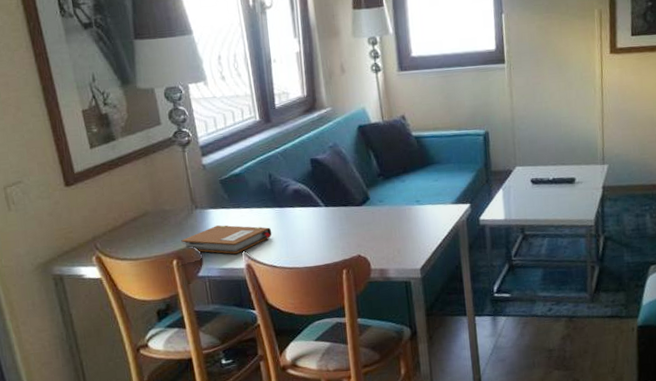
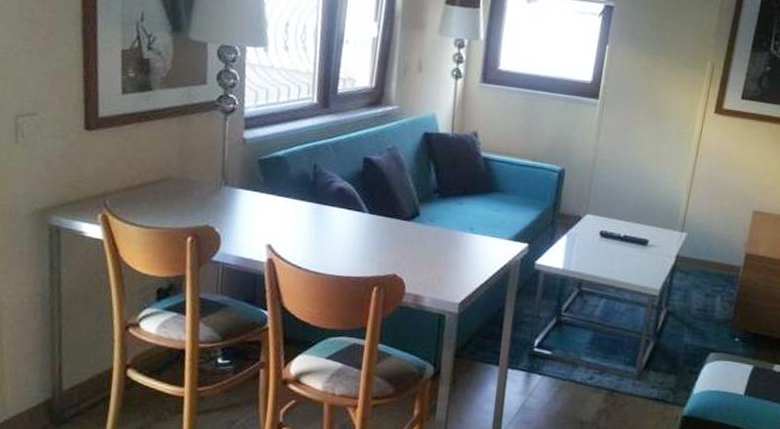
notebook: present [181,225,272,254] -> none [201,208,305,245]

